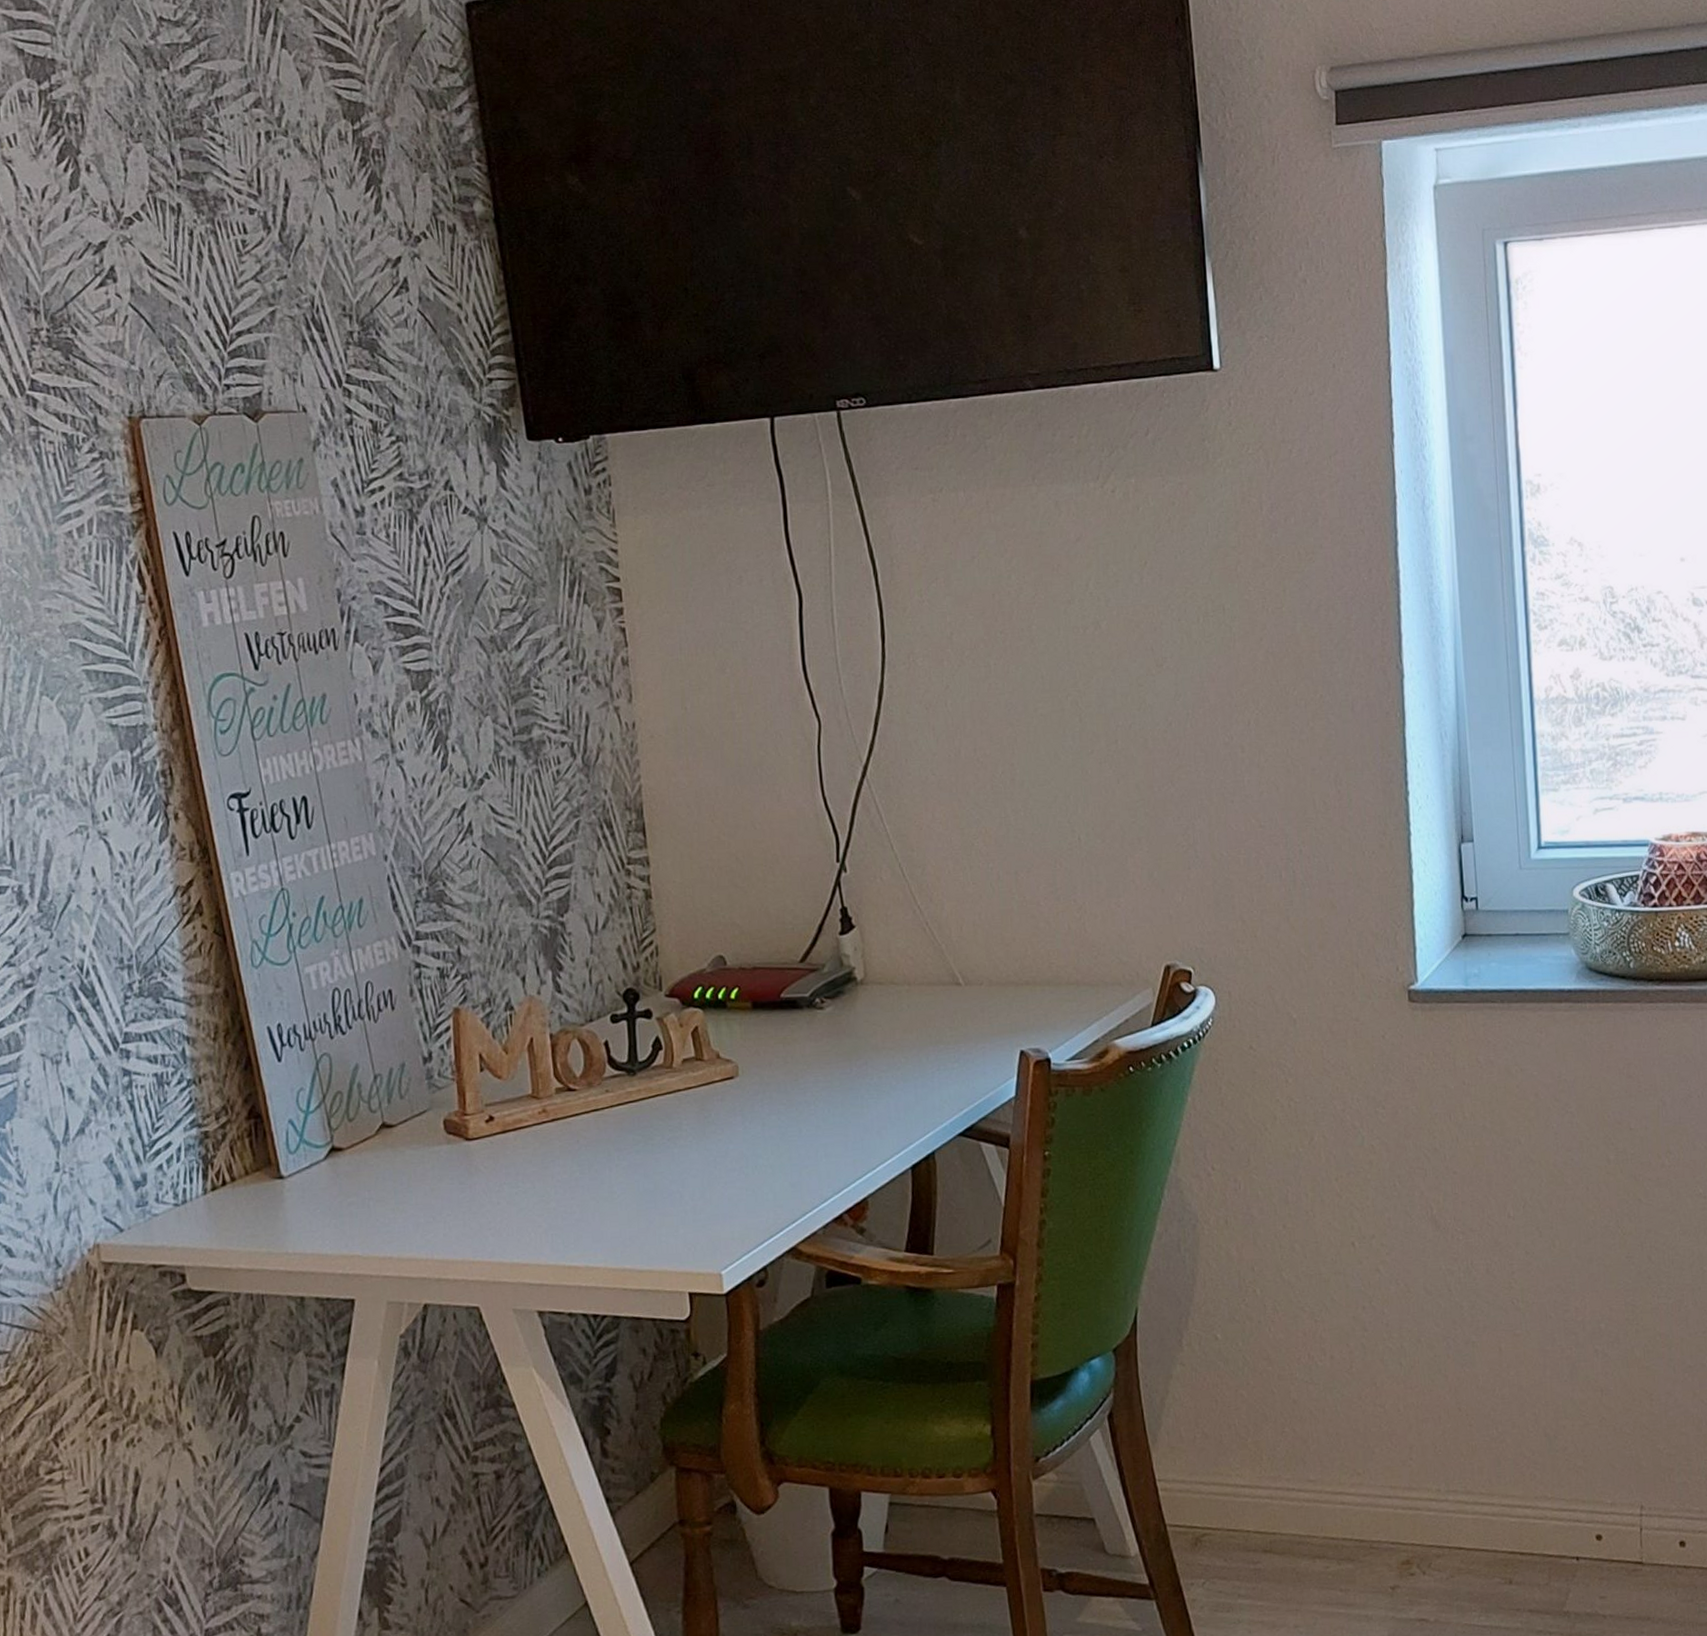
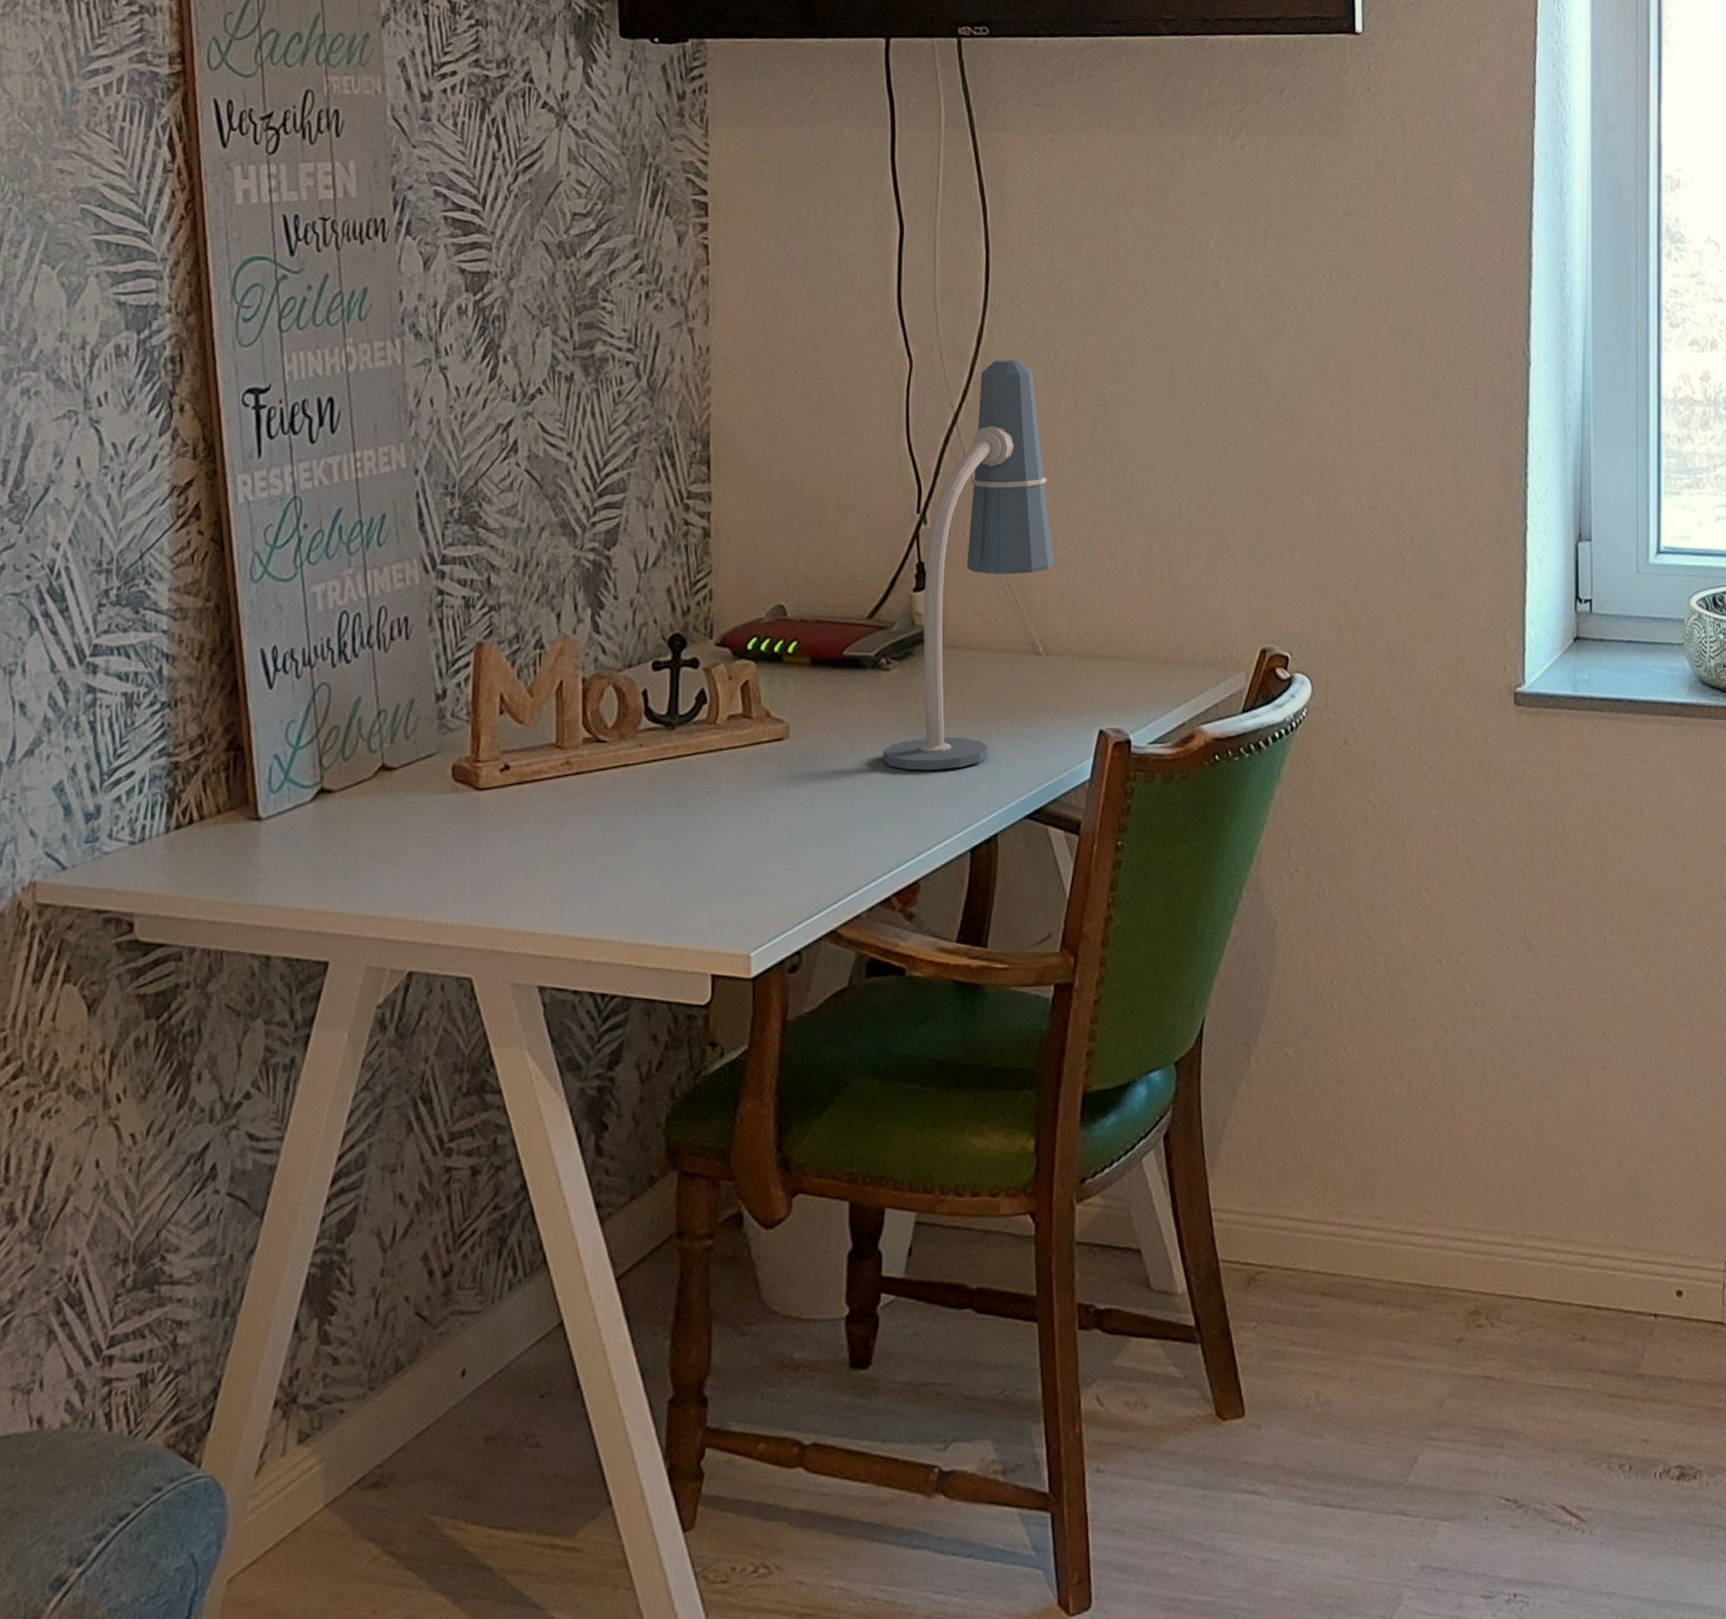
desk lamp: none [824,711,966,1099] -> present [882,359,1054,770]

